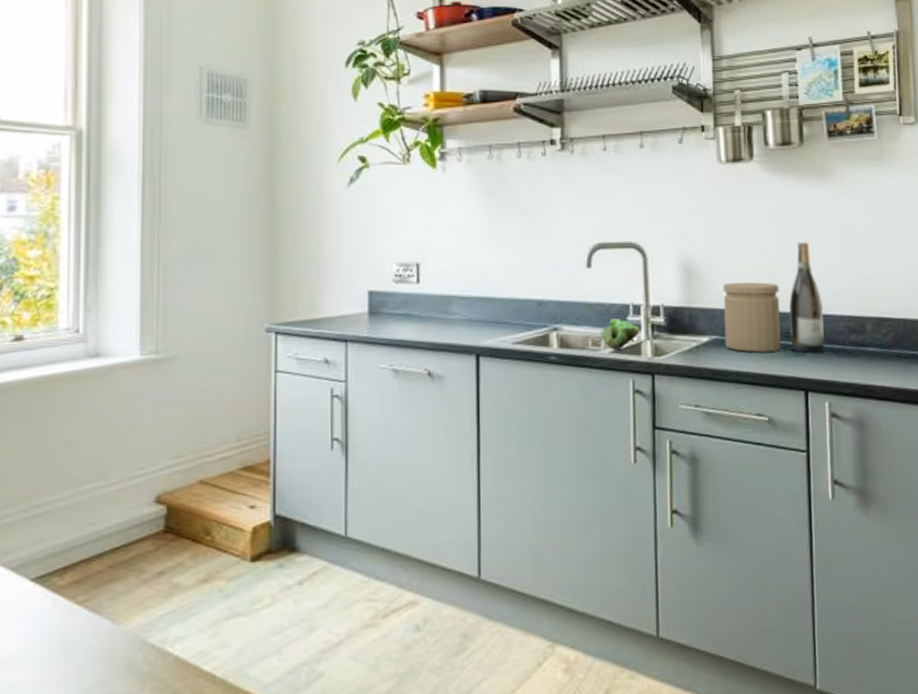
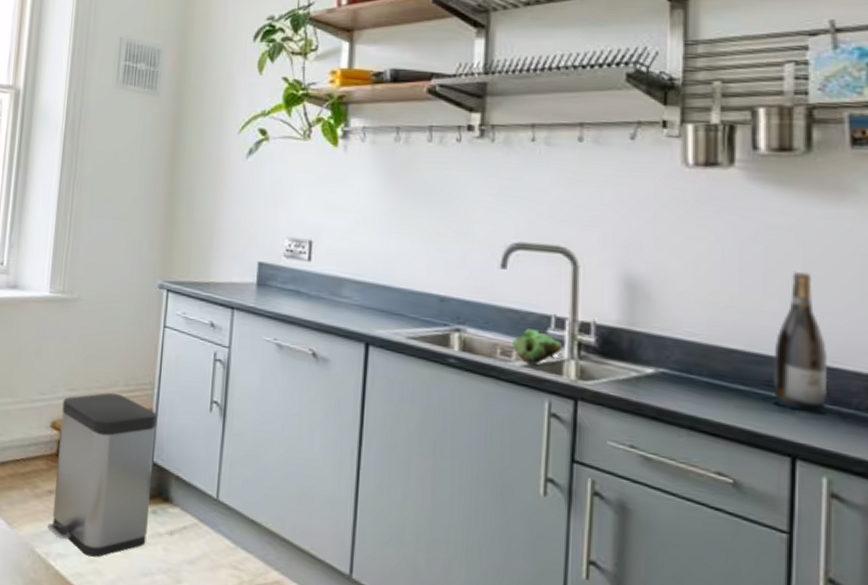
pedal bin: none [160,450,276,631] -> present [47,392,157,557]
jar: present [723,282,781,353] -> none [677,309,761,402]

